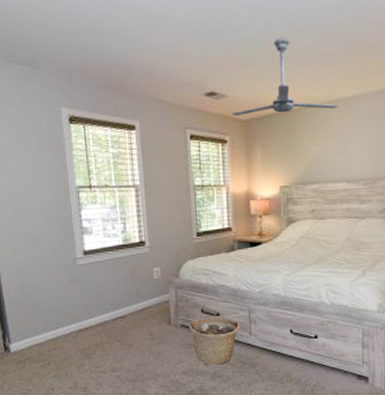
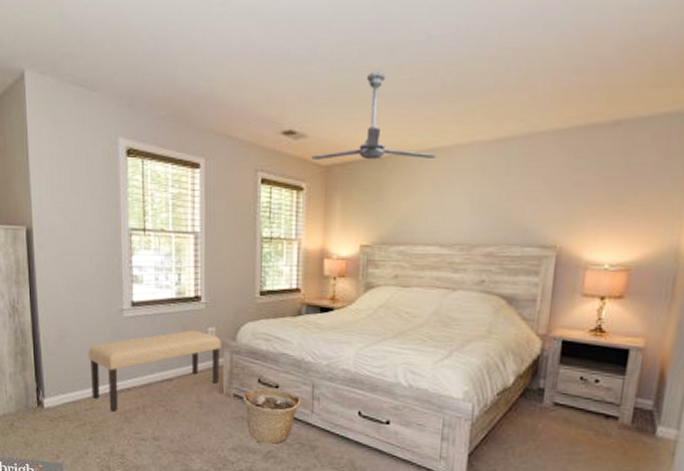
bench: none [47,271,167,350] -> present [88,329,221,412]

